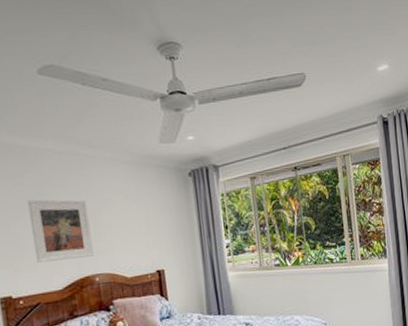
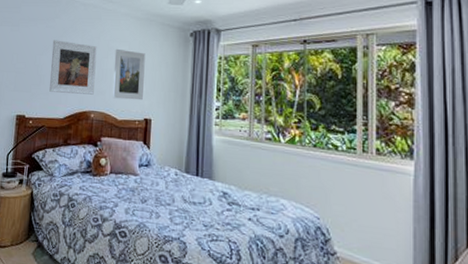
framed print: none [108,200,151,256] -> present [113,48,145,101]

